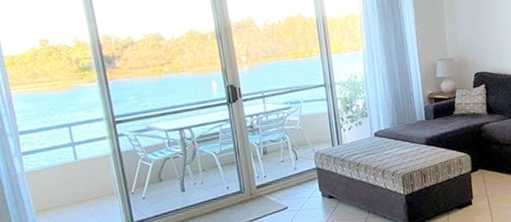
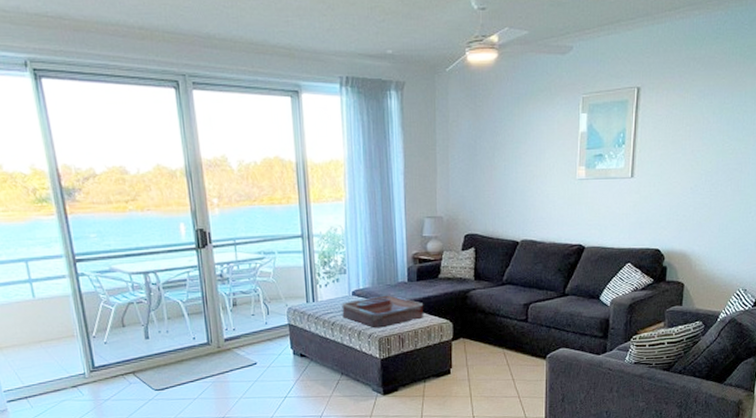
decorative tray: none [365,133,443,166] -> present [342,295,424,329]

